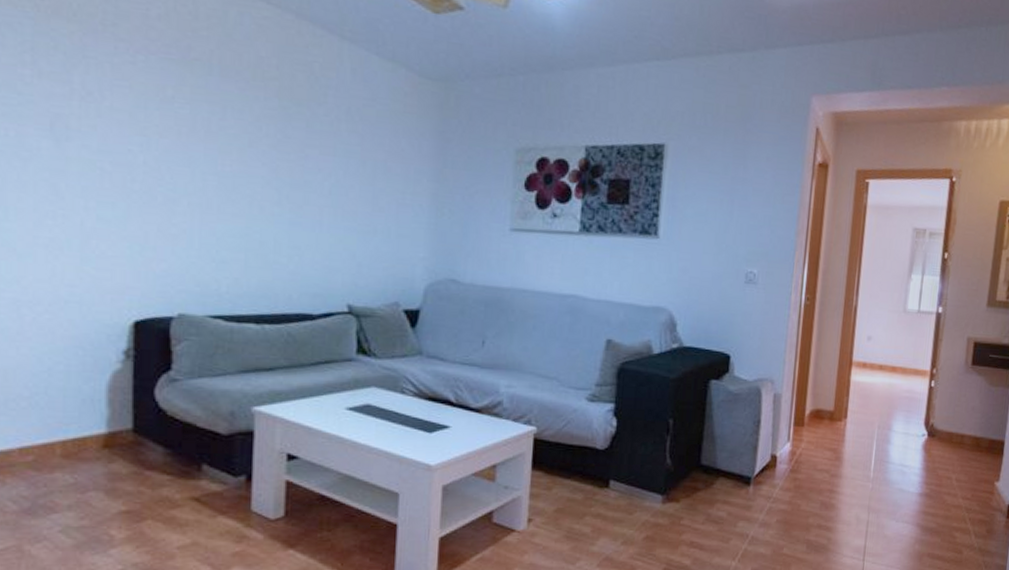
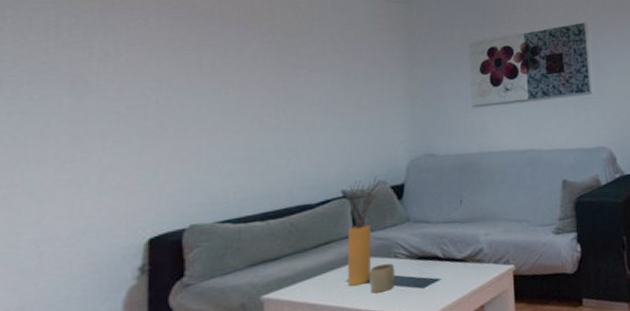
vase: none [346,295,394,417] -> present [346,176,382,287]
mug: none [370,397,401,429] -> present [369,263,396,293]

